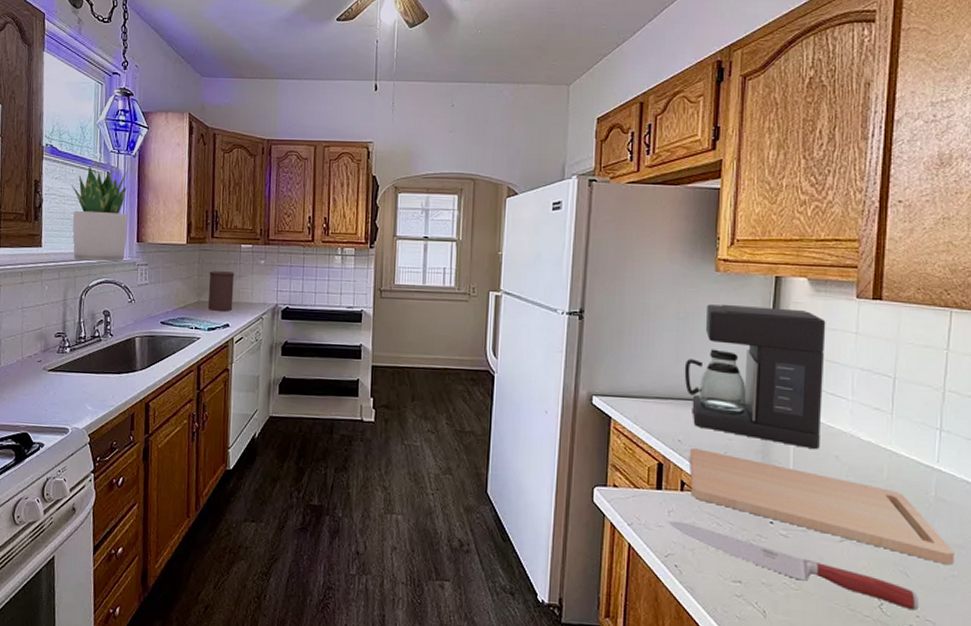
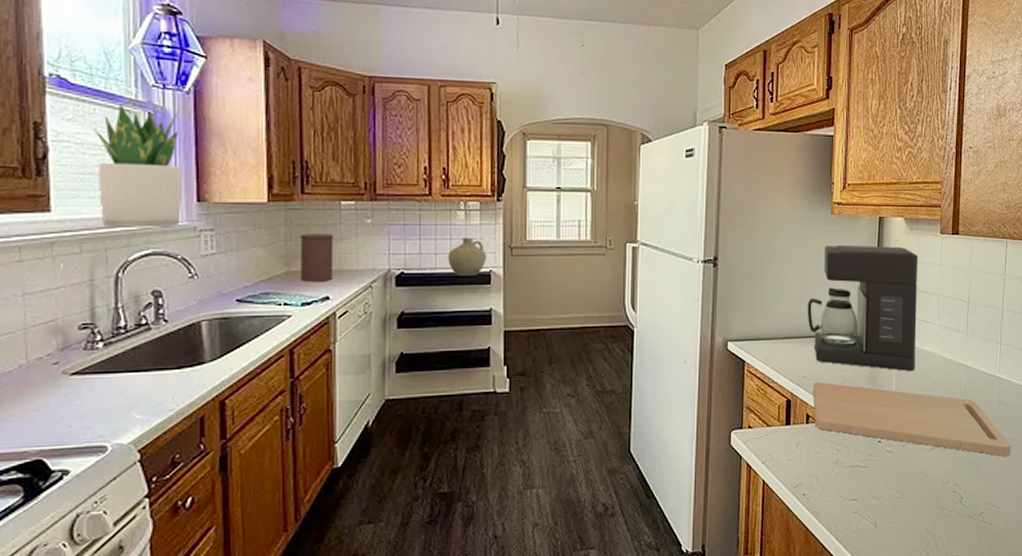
ceramic jug: none [325,279,359,314] -> present [448,236,487,276]
kitchen knife: present [667,520,920,611] -> none [795,452,988,500]

